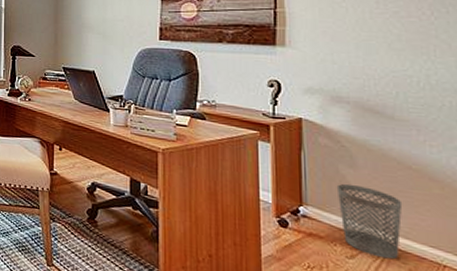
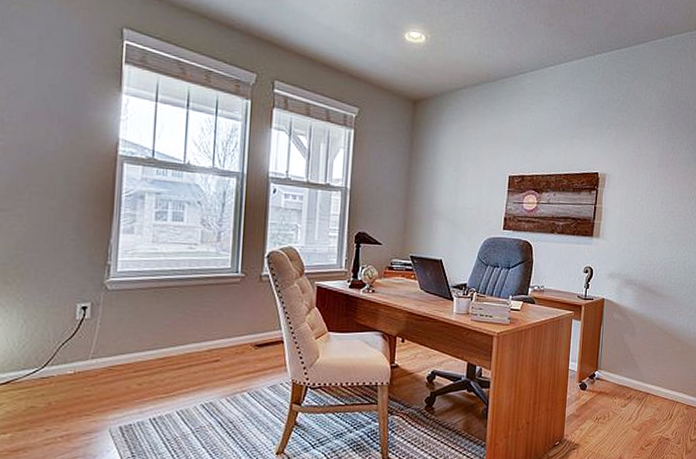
wastebasket: present [336,183,403,260] -> none [621,349,659,403]

